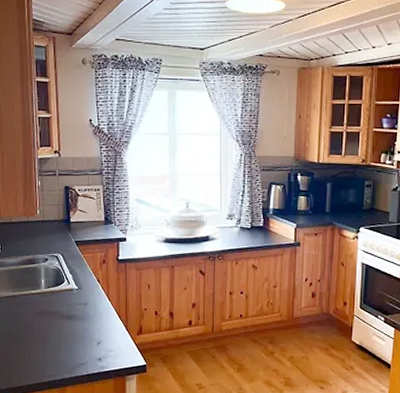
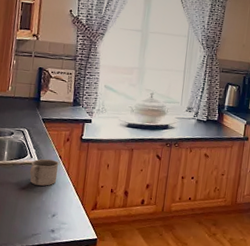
mug: none [69,284,98,313] -> present [29,159,59,186]

